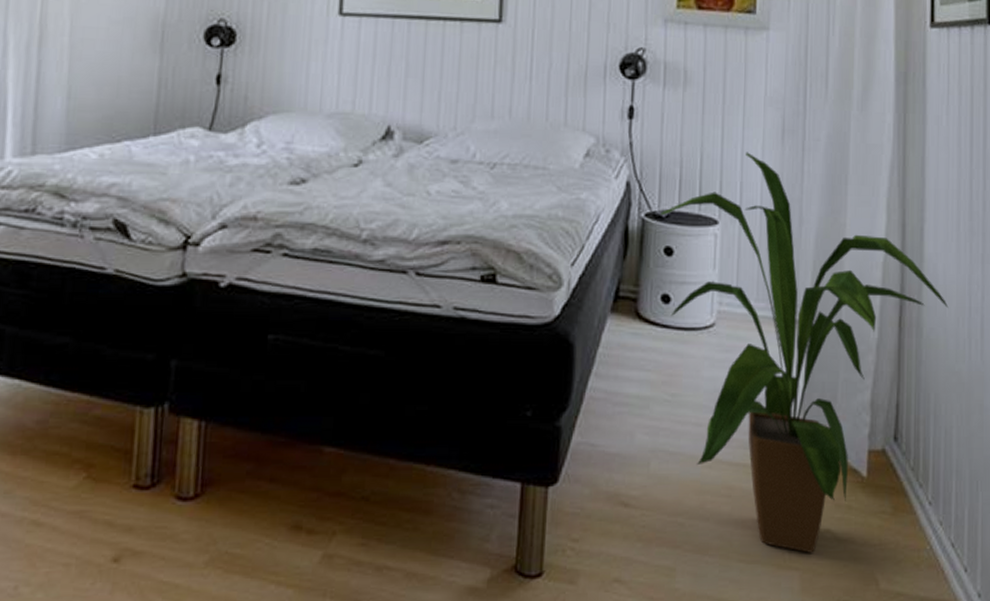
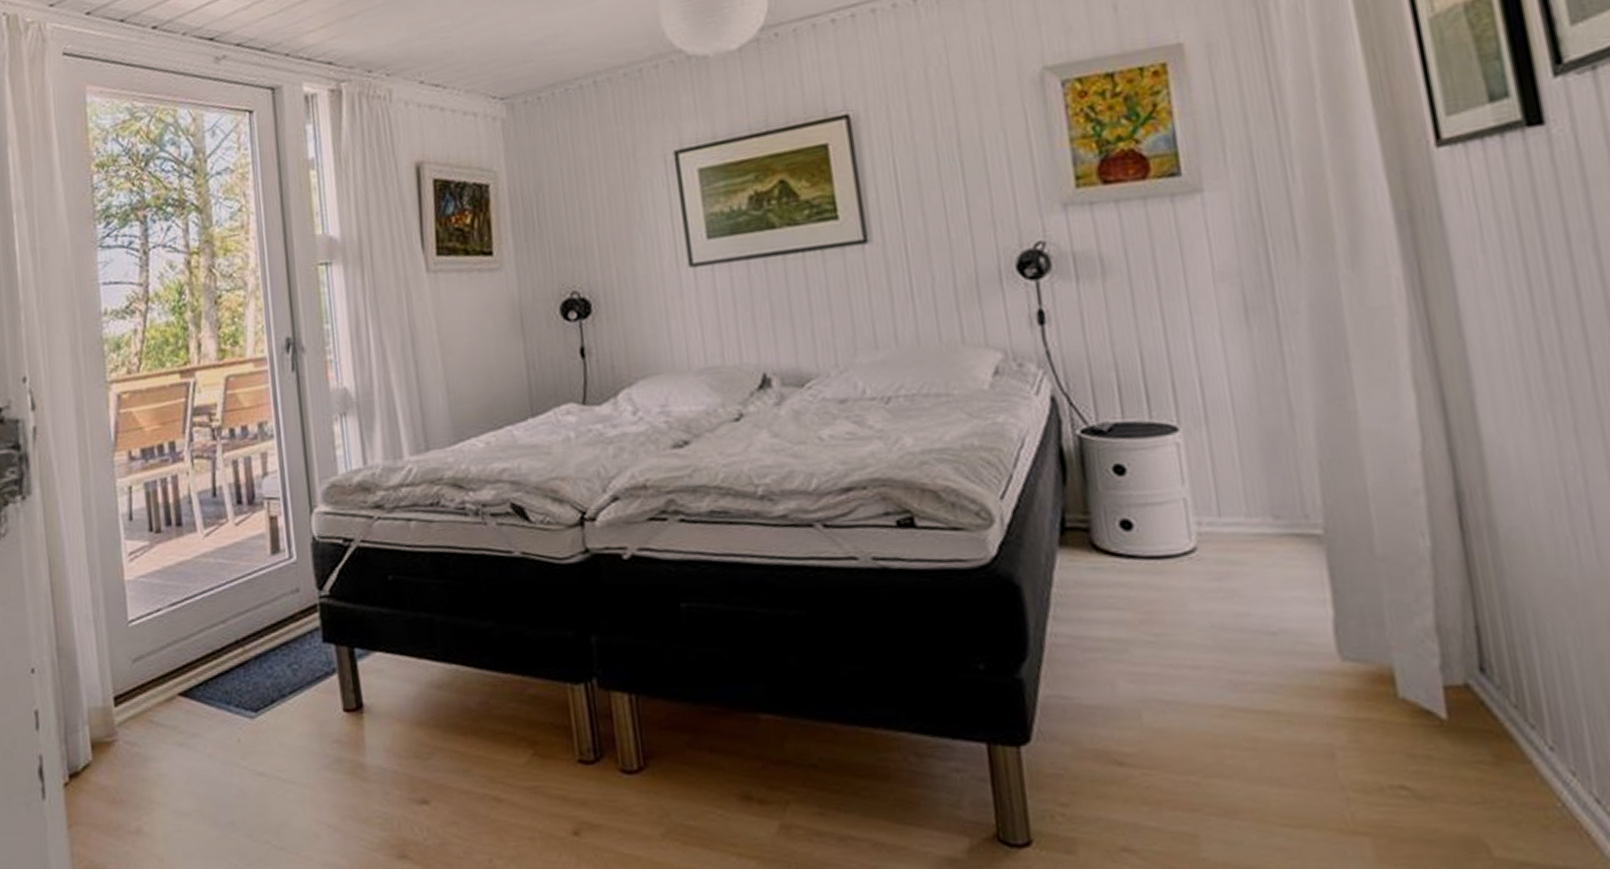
house plant: present [660,152,949,553] -> none [1099,341,1534,815]

